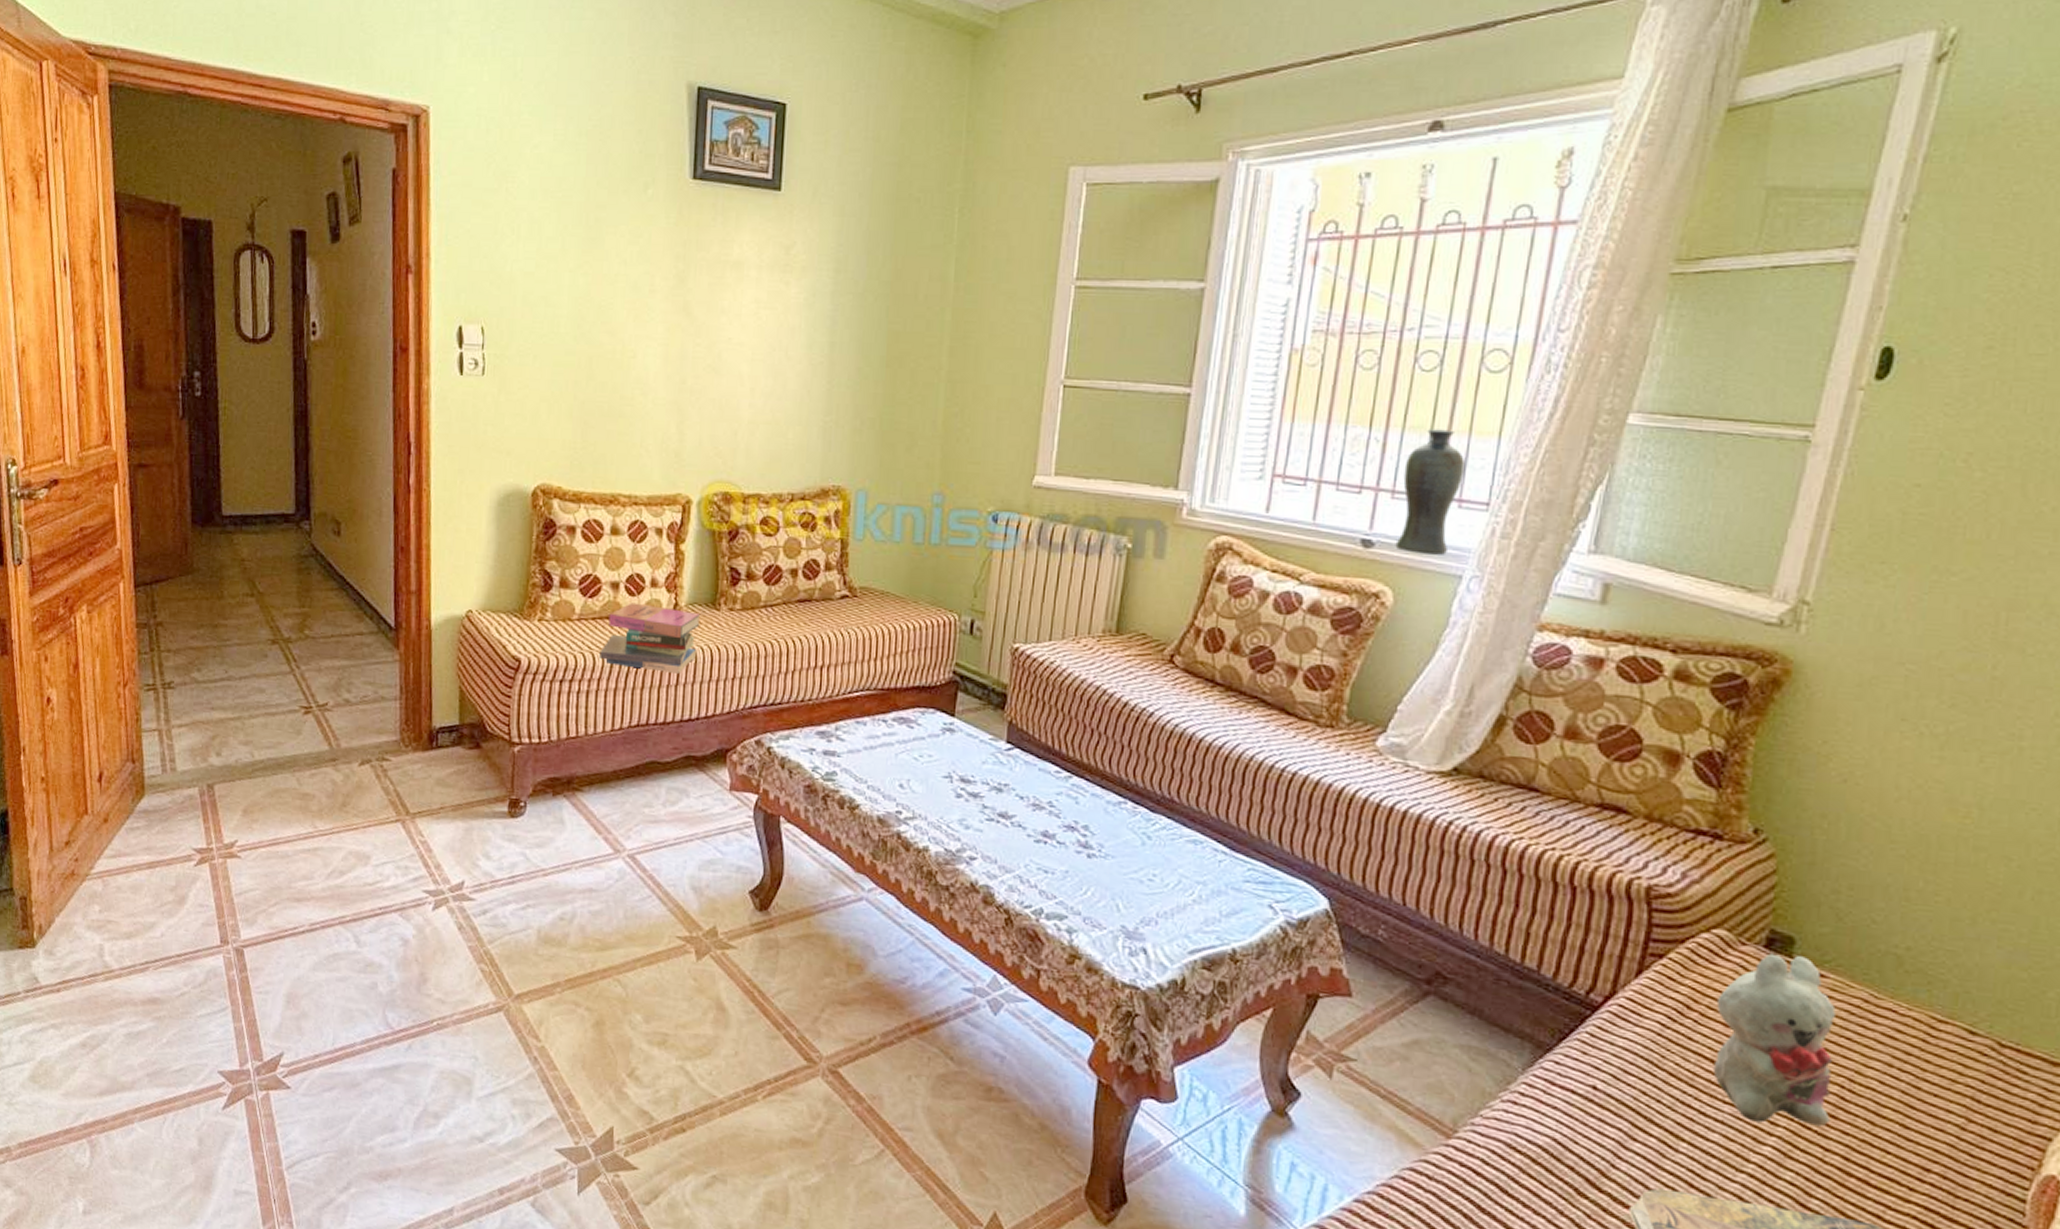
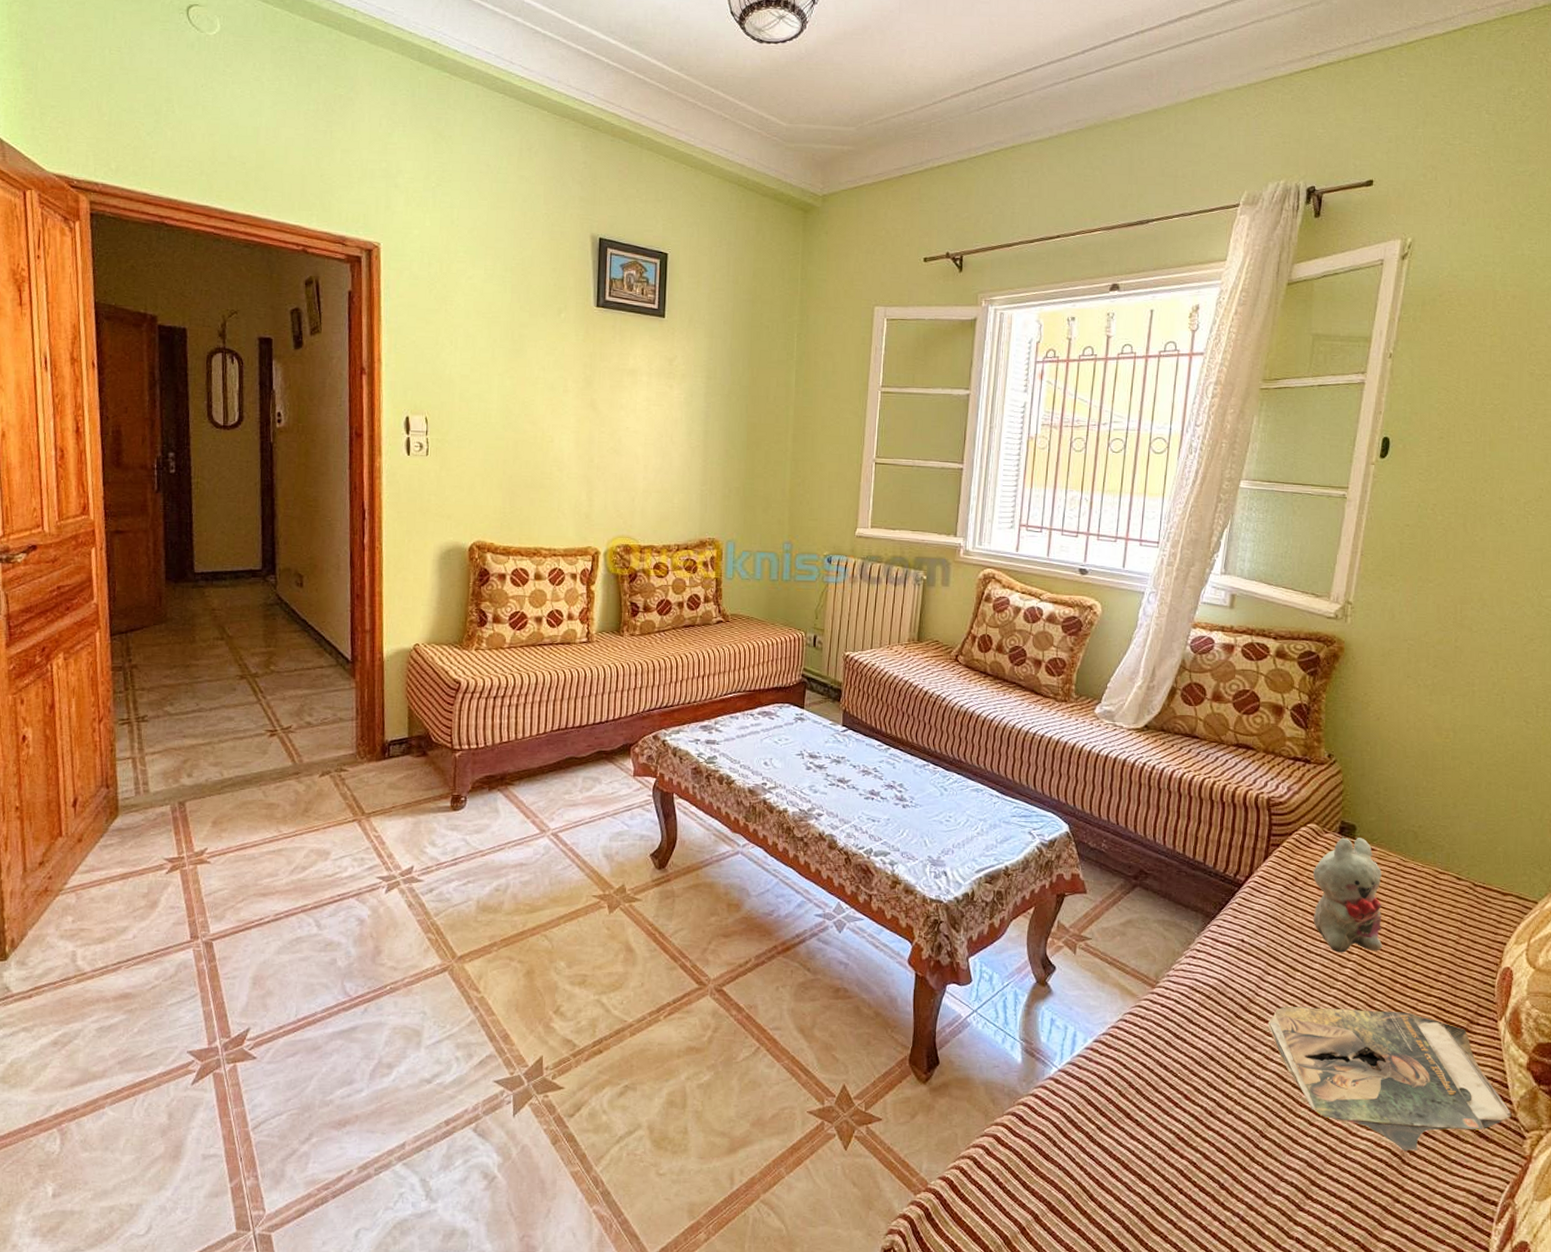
books: present [600,602,701,674] -> none [527,633,608,687]
vase: present [1395,429,1465,555] -> none [1101,492,1142,578]

